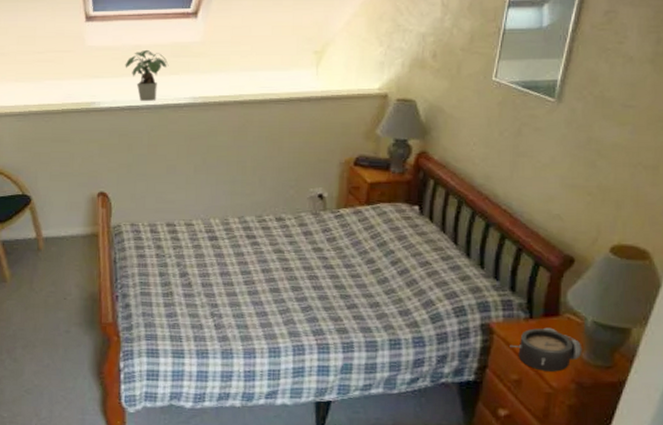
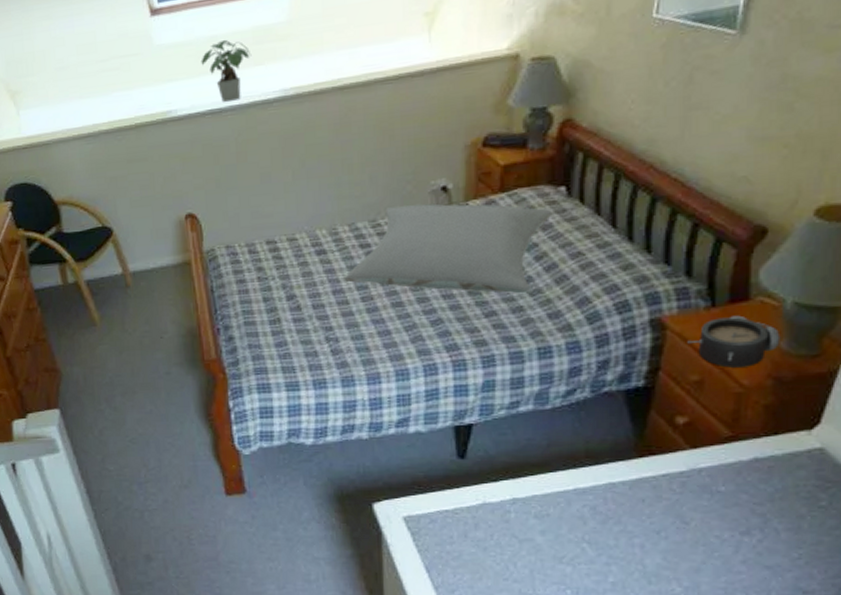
pillow: none [231,207,407,292] -> present [344,204,553,294]

